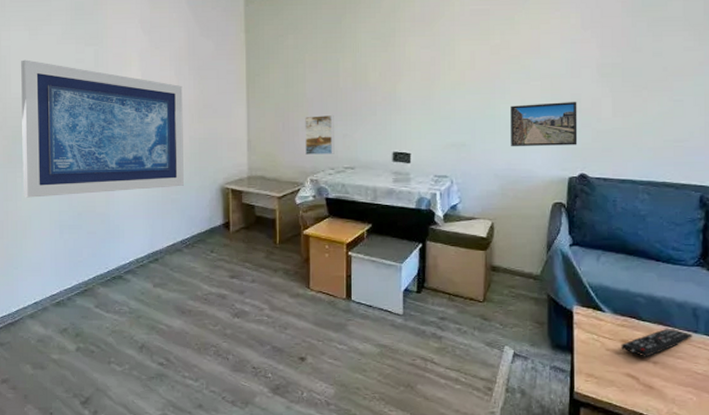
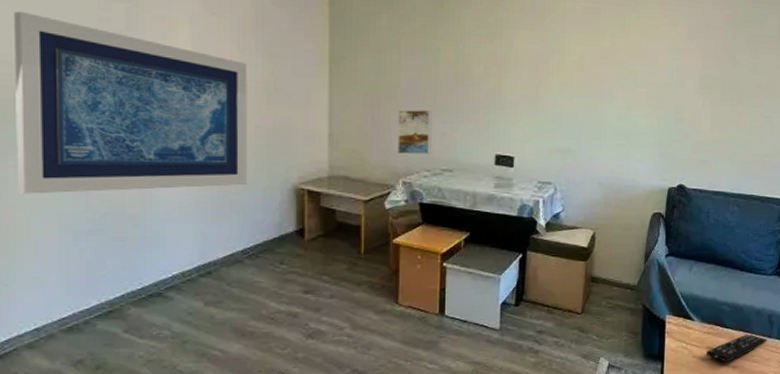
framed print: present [511,101,578,147] -> none [616,111,680,156]

